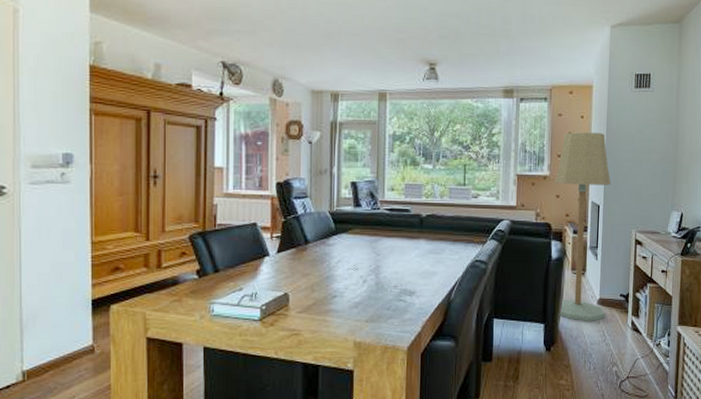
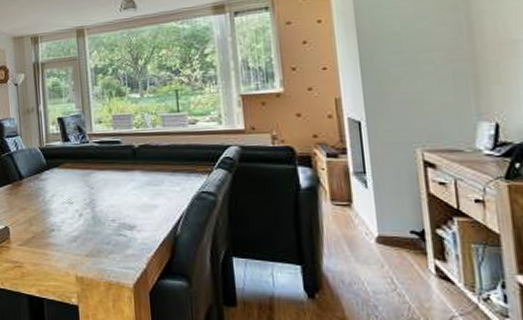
floor lamp: present [554,132,611,321] -> none [291,35,390,264]

